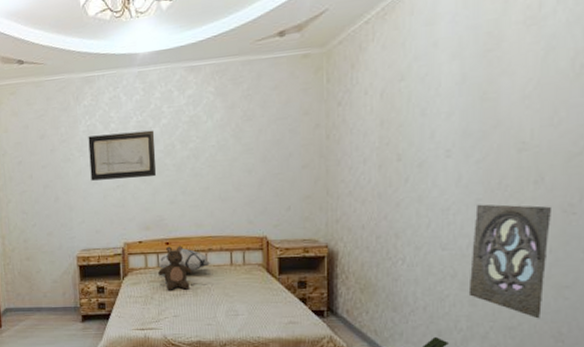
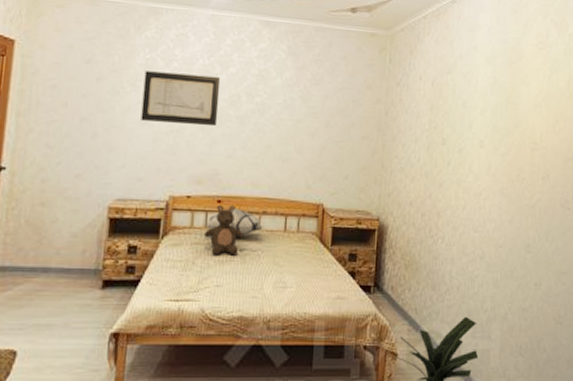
wall ornament: present [468,204,553,319] -> none [493,192,555,302]

